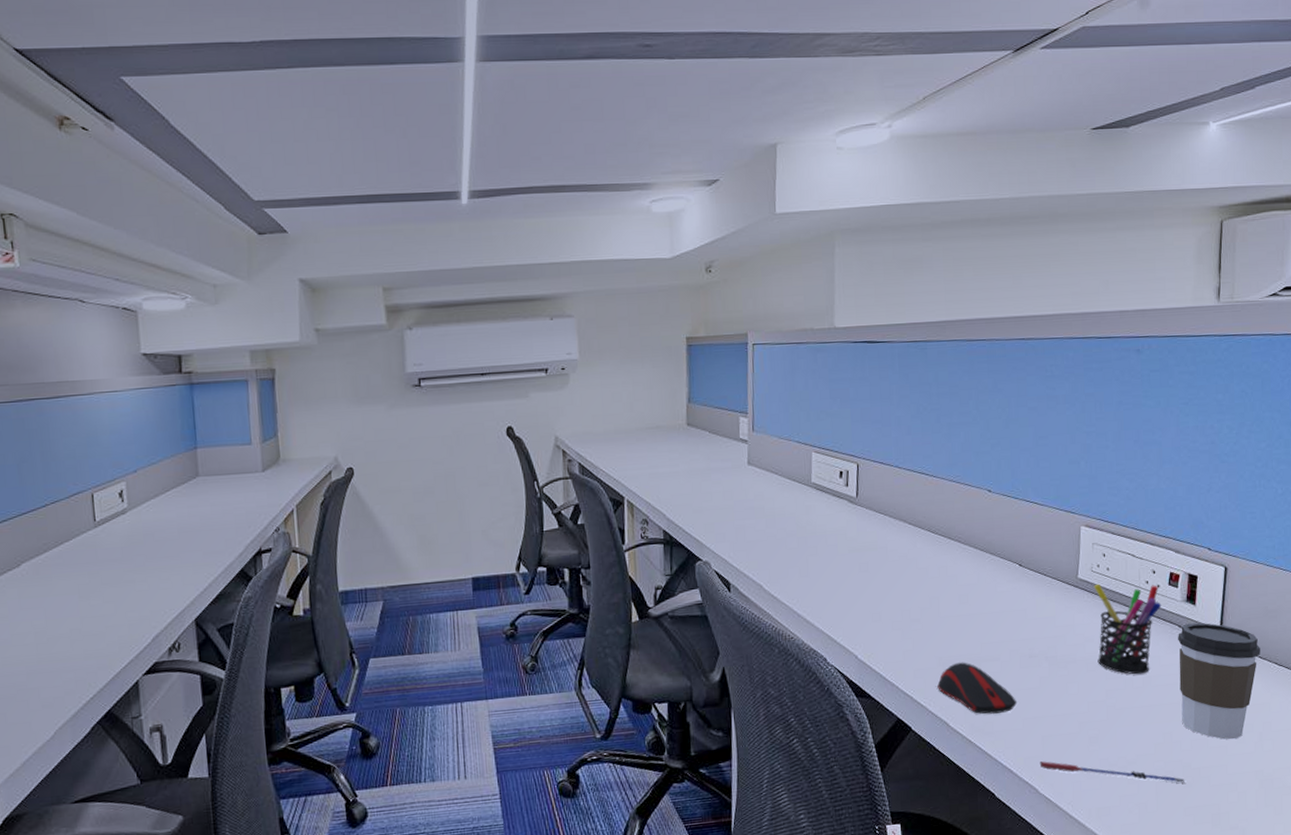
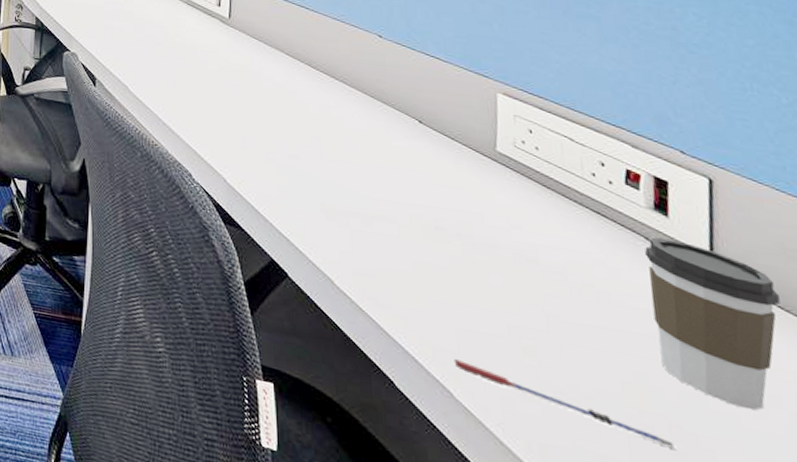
computer mouse: present [937,662,1018,714] -> none [319,213,422,287]
pen holder: present [1093,583,1162,675] -> none [518,162,617,287]

